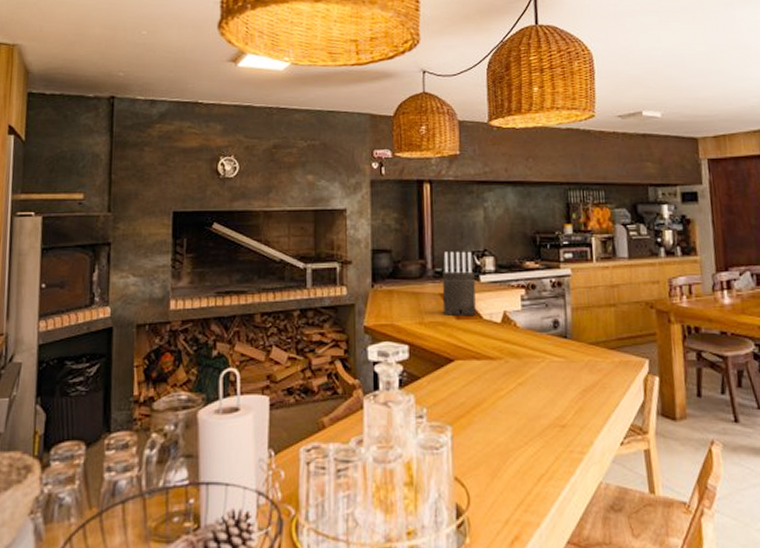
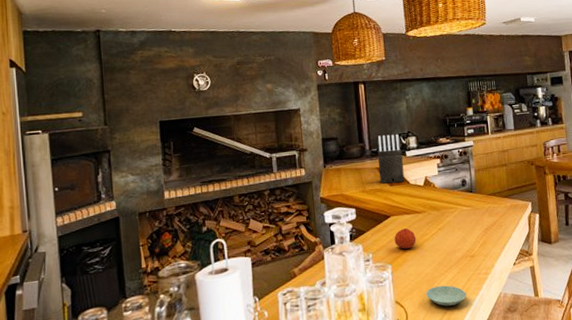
fruit: none [457,379,487,406] -> present [394,228,417,249]
saucer: none [496,463,553,492] -> present [425,285,467,306]

